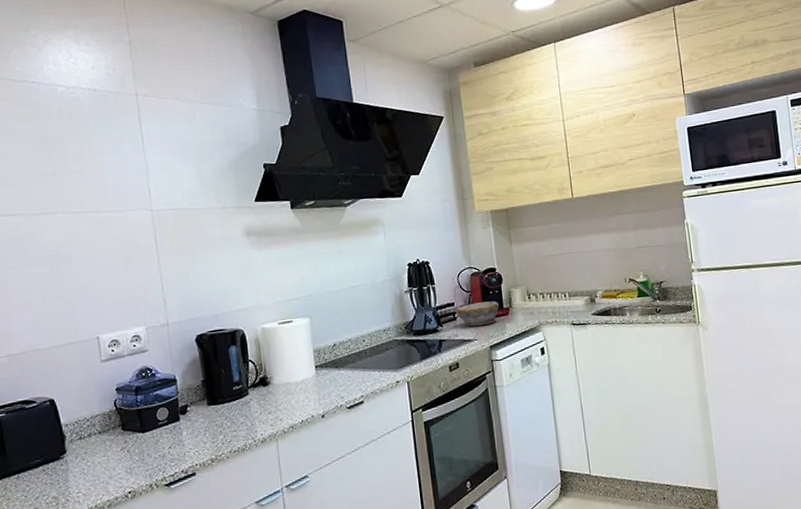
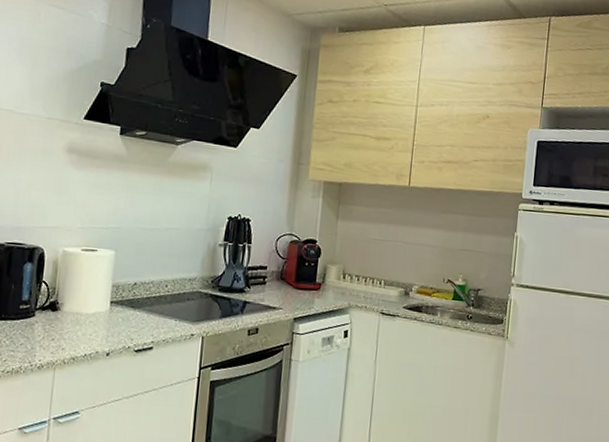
bowl: present [456,301,500,327] -> none [267,271,313,296]

